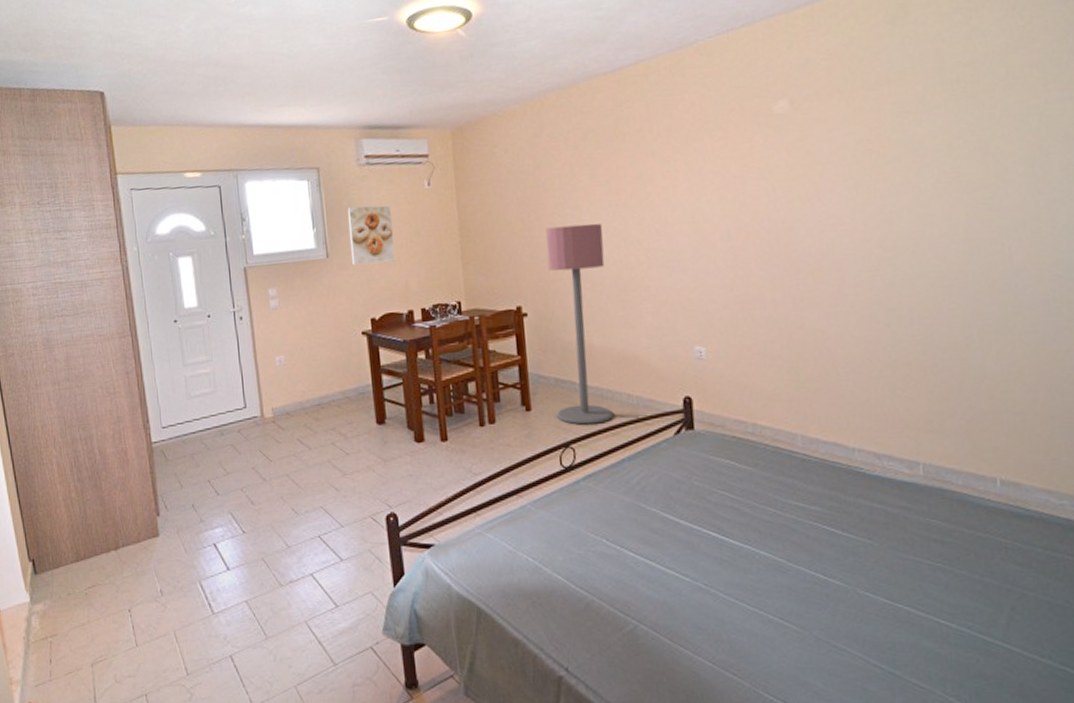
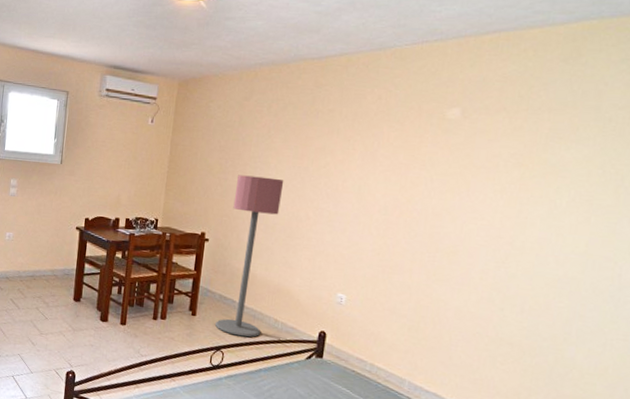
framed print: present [347,205,396,266] -> none [79,127,119,177]

